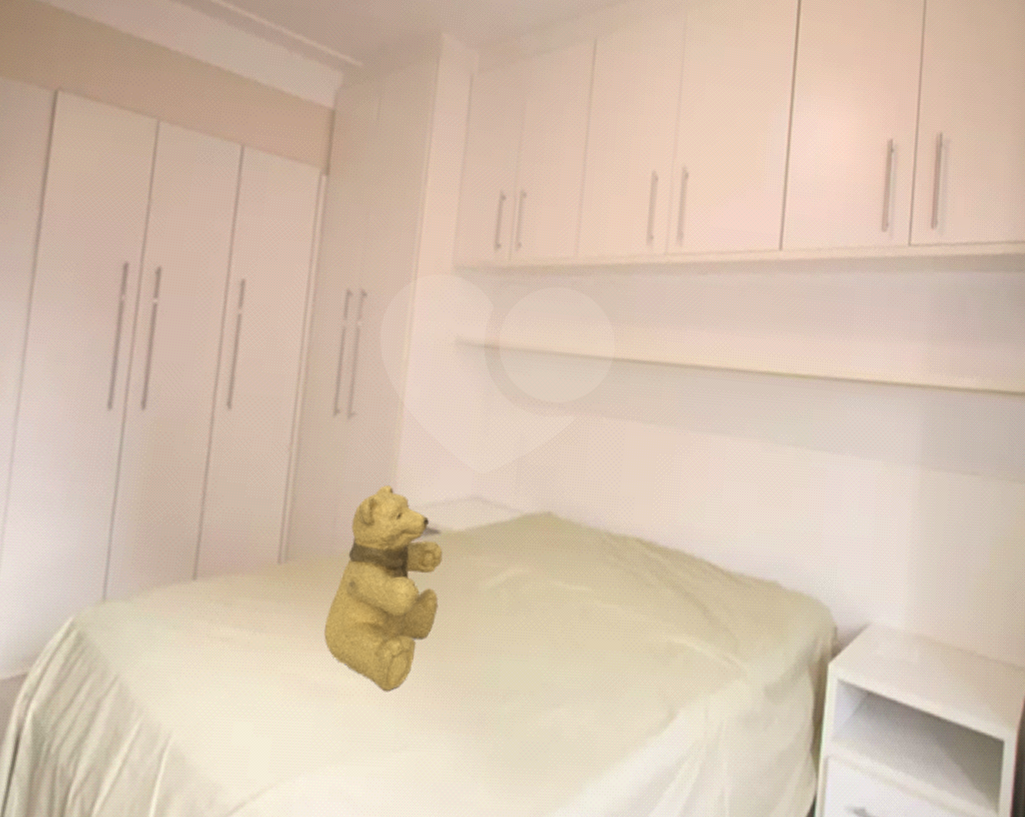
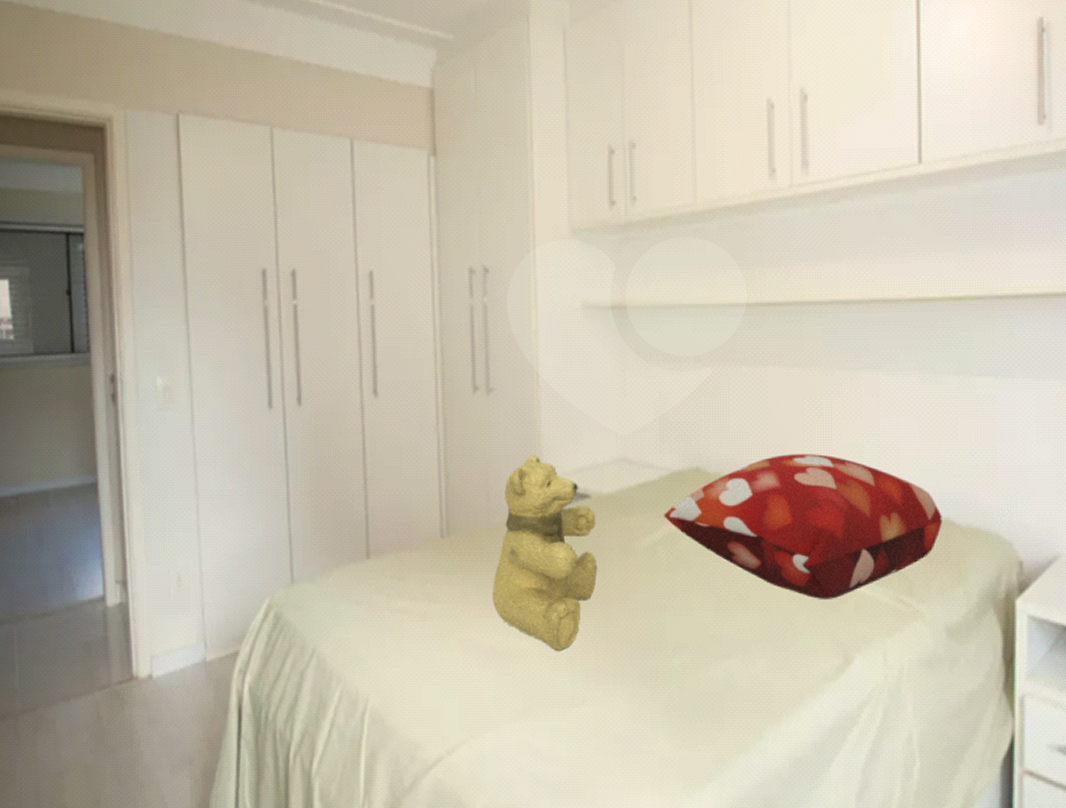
decorative pillow: none [511,506,771,653] -> present [664,453,942,599]

